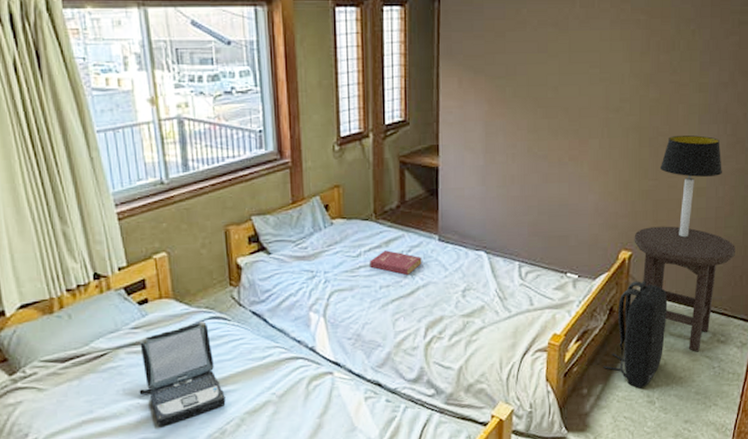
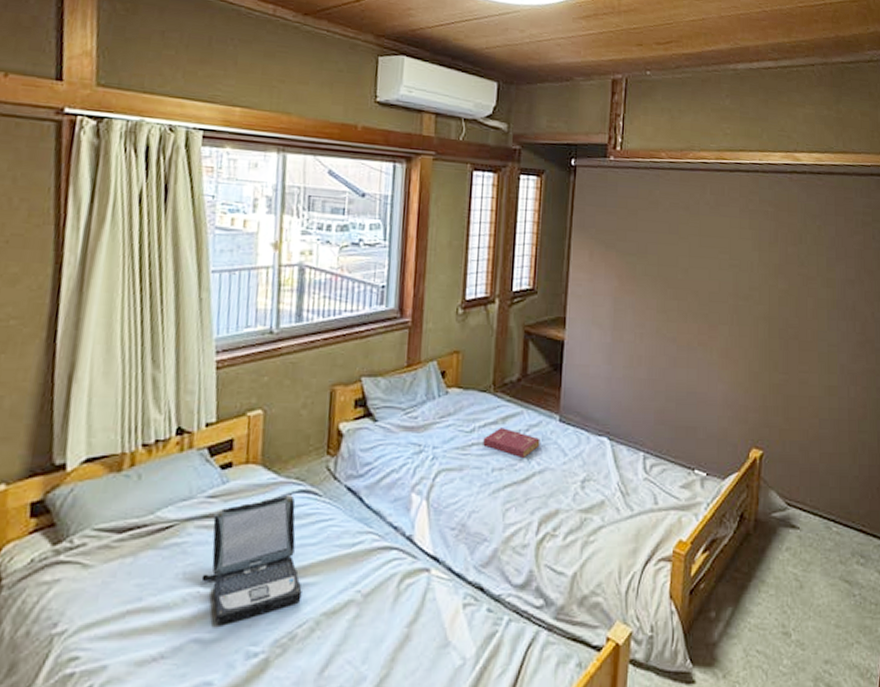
backpack: present [603,280,668,389] -> none [733,485,802,616]
stool: present [634,226,735,352] -> none [765,424,871,575]
table lamp: present [659,135,722,238] -> none [790,329,853,439]

